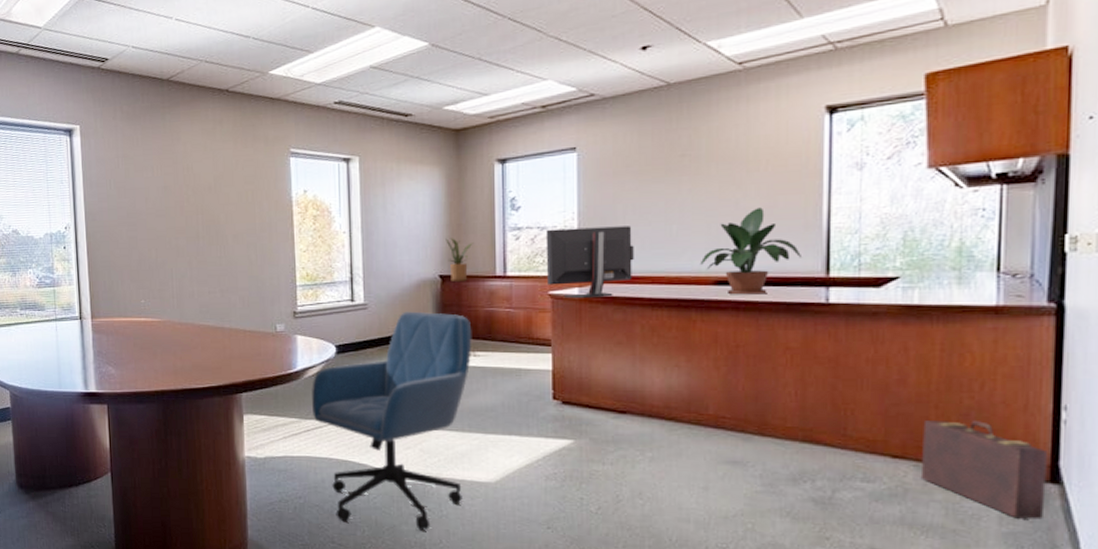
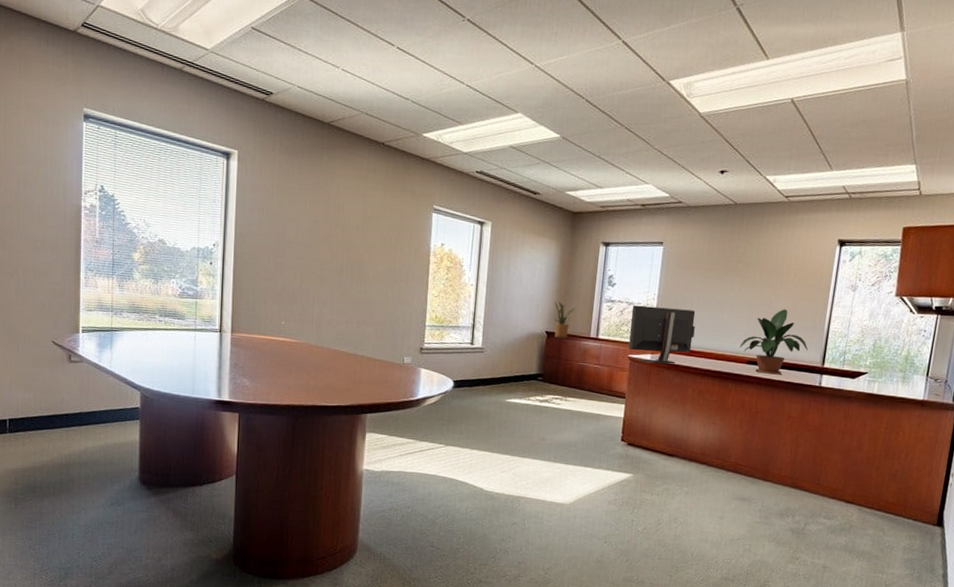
office chair: present [312,311,472,531] -> none [427,358,566,540]
briefcase: present [920,419,1047,520] -> none [861,477,938,551]

